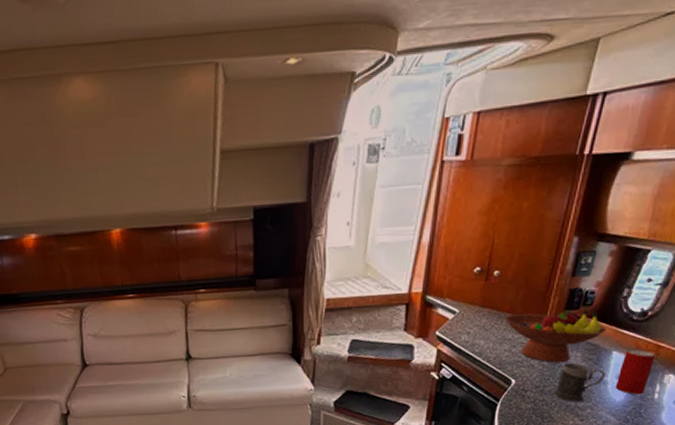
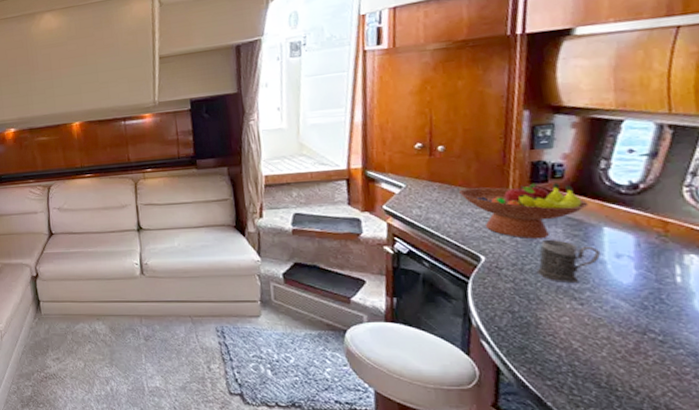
beverage can: present [615,349,655,395] -> none [617,225,664,277]

